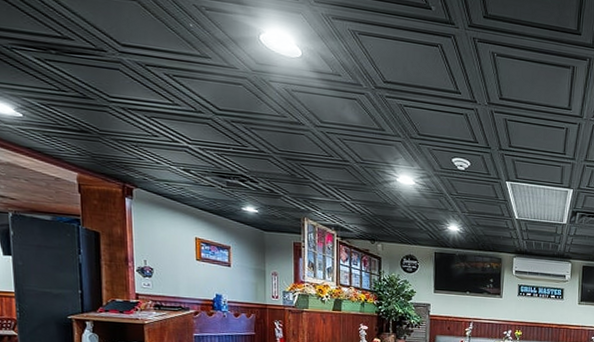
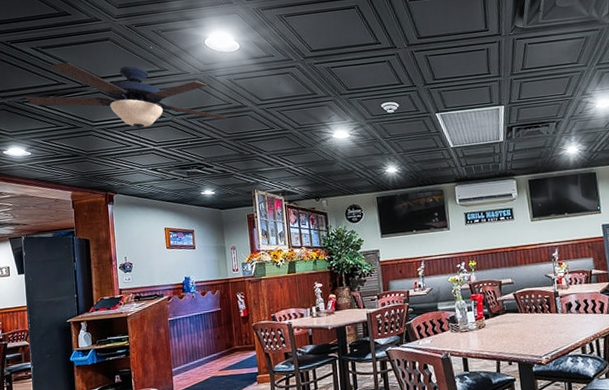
ceiling fan: none [15,11,281,149] -> present [25,62,228,154]

